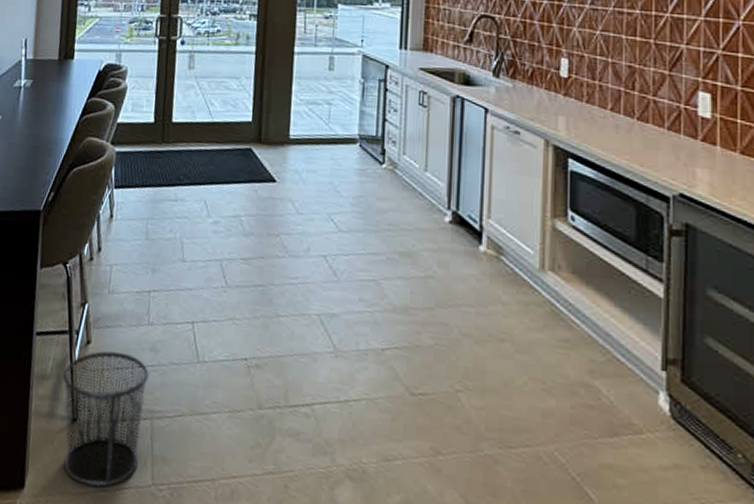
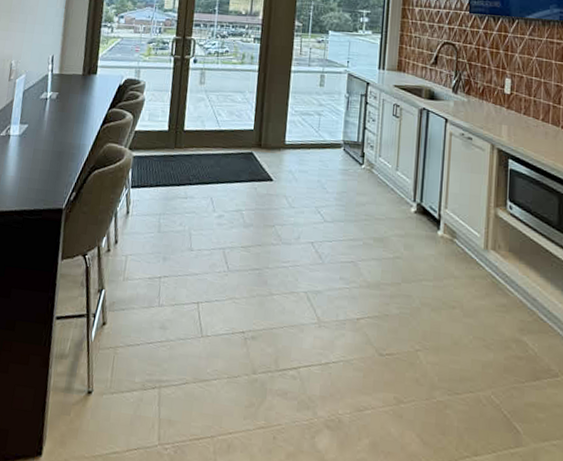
waste bin: present [62,351,149,487] -> none [79,330,158,450]

